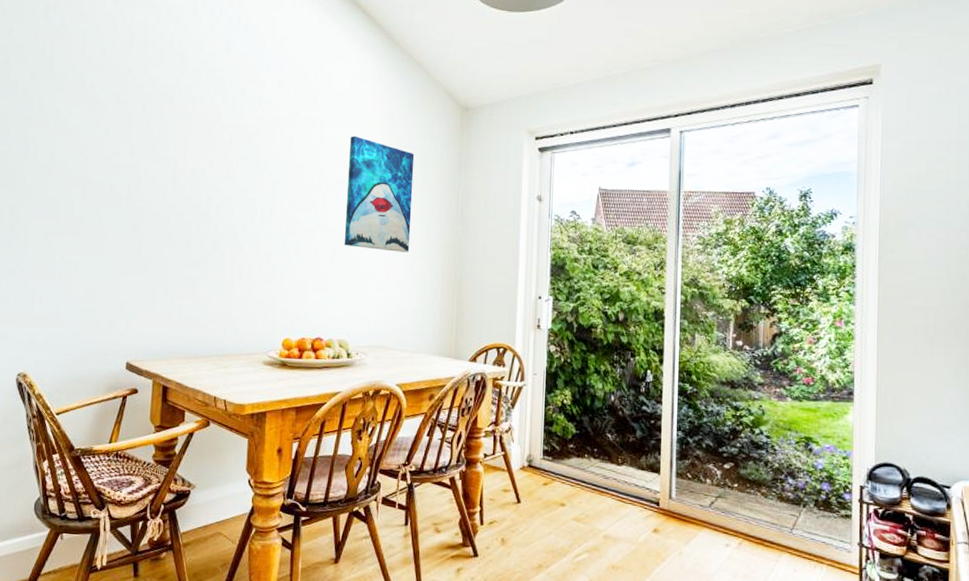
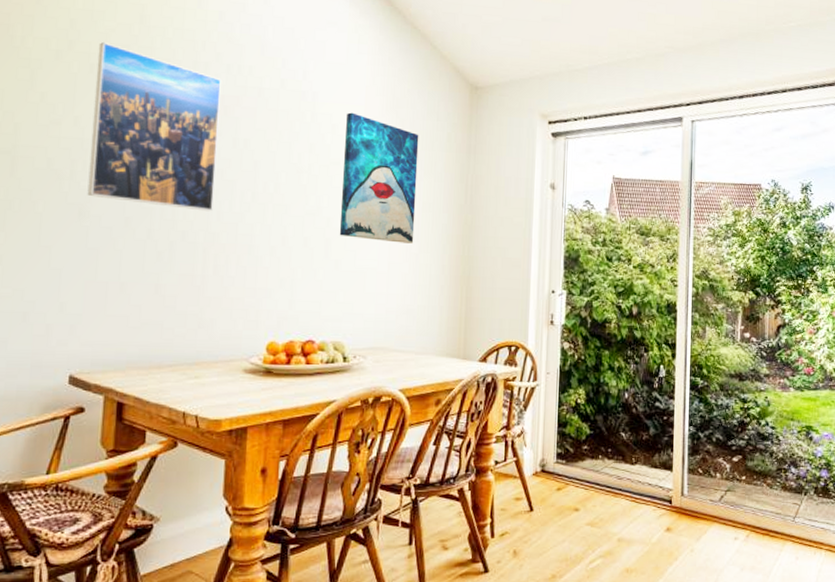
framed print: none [140,85,245,226] -> present [87,42,221,212]

